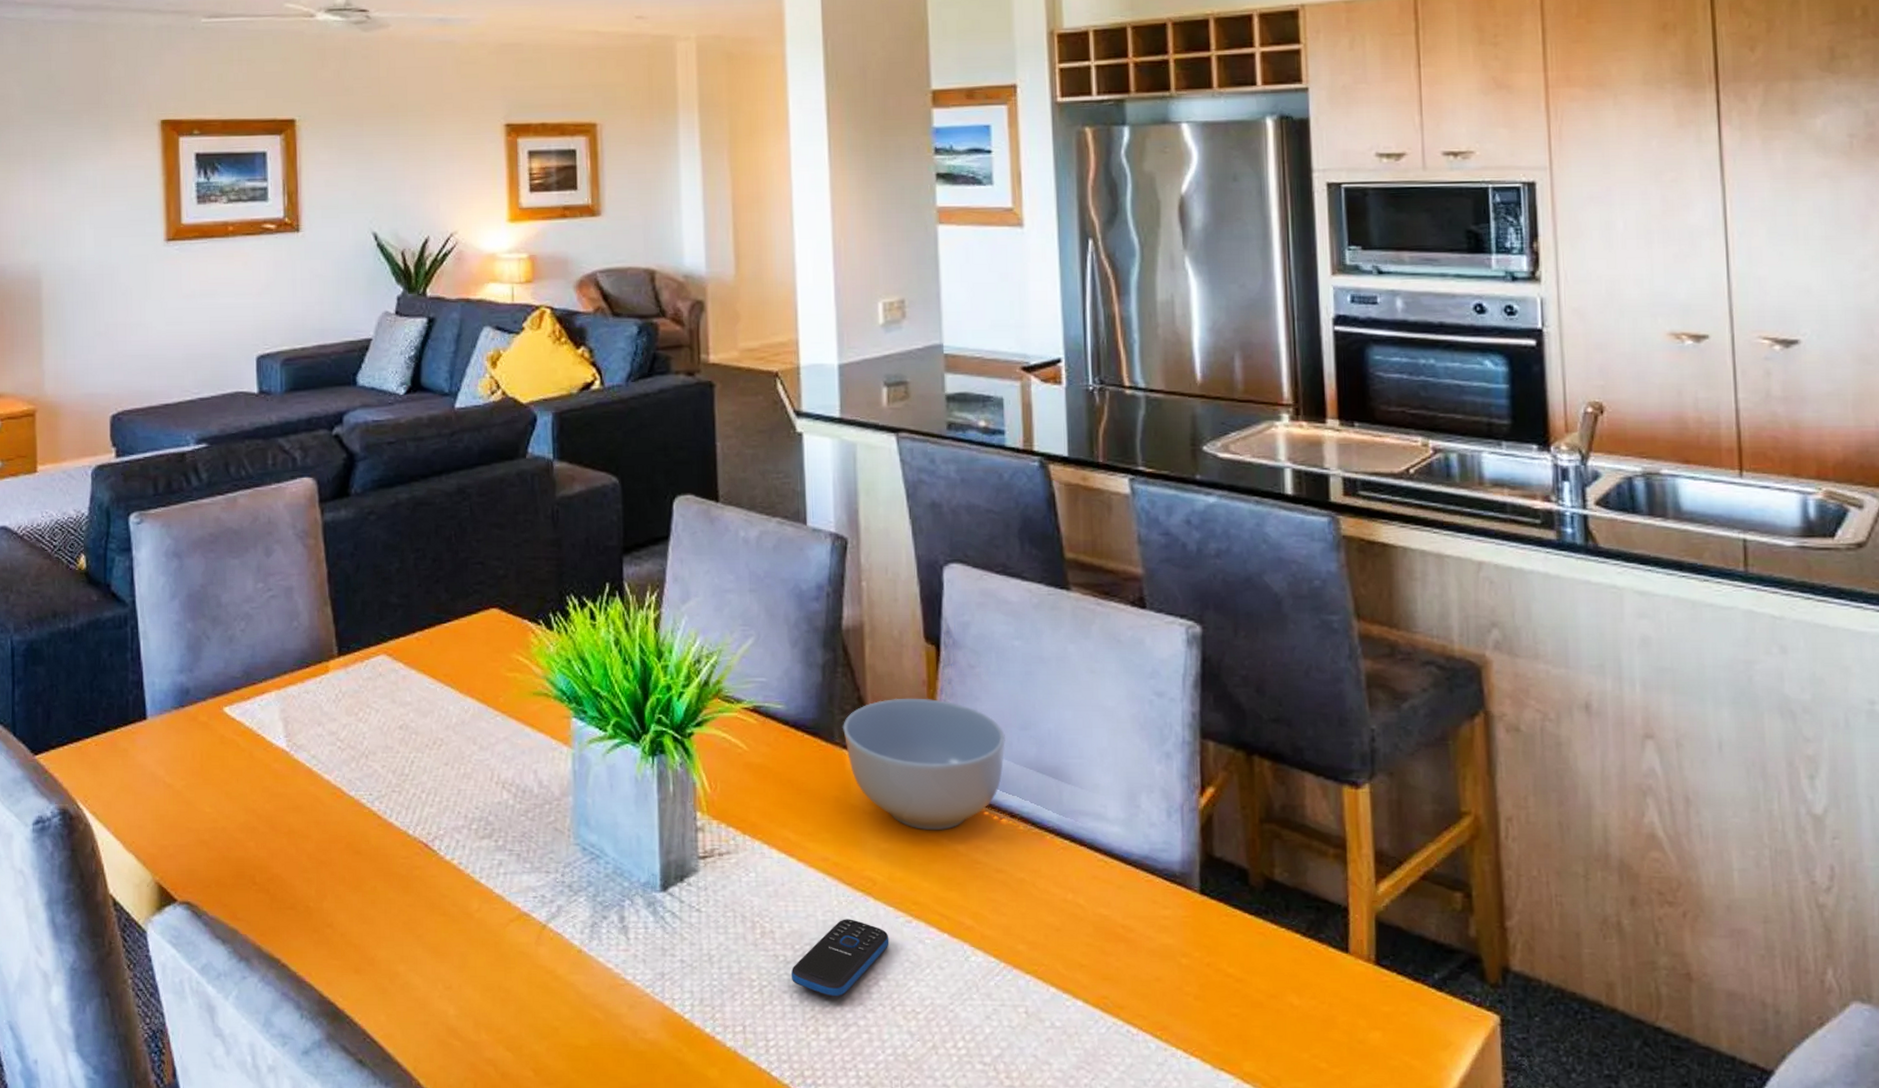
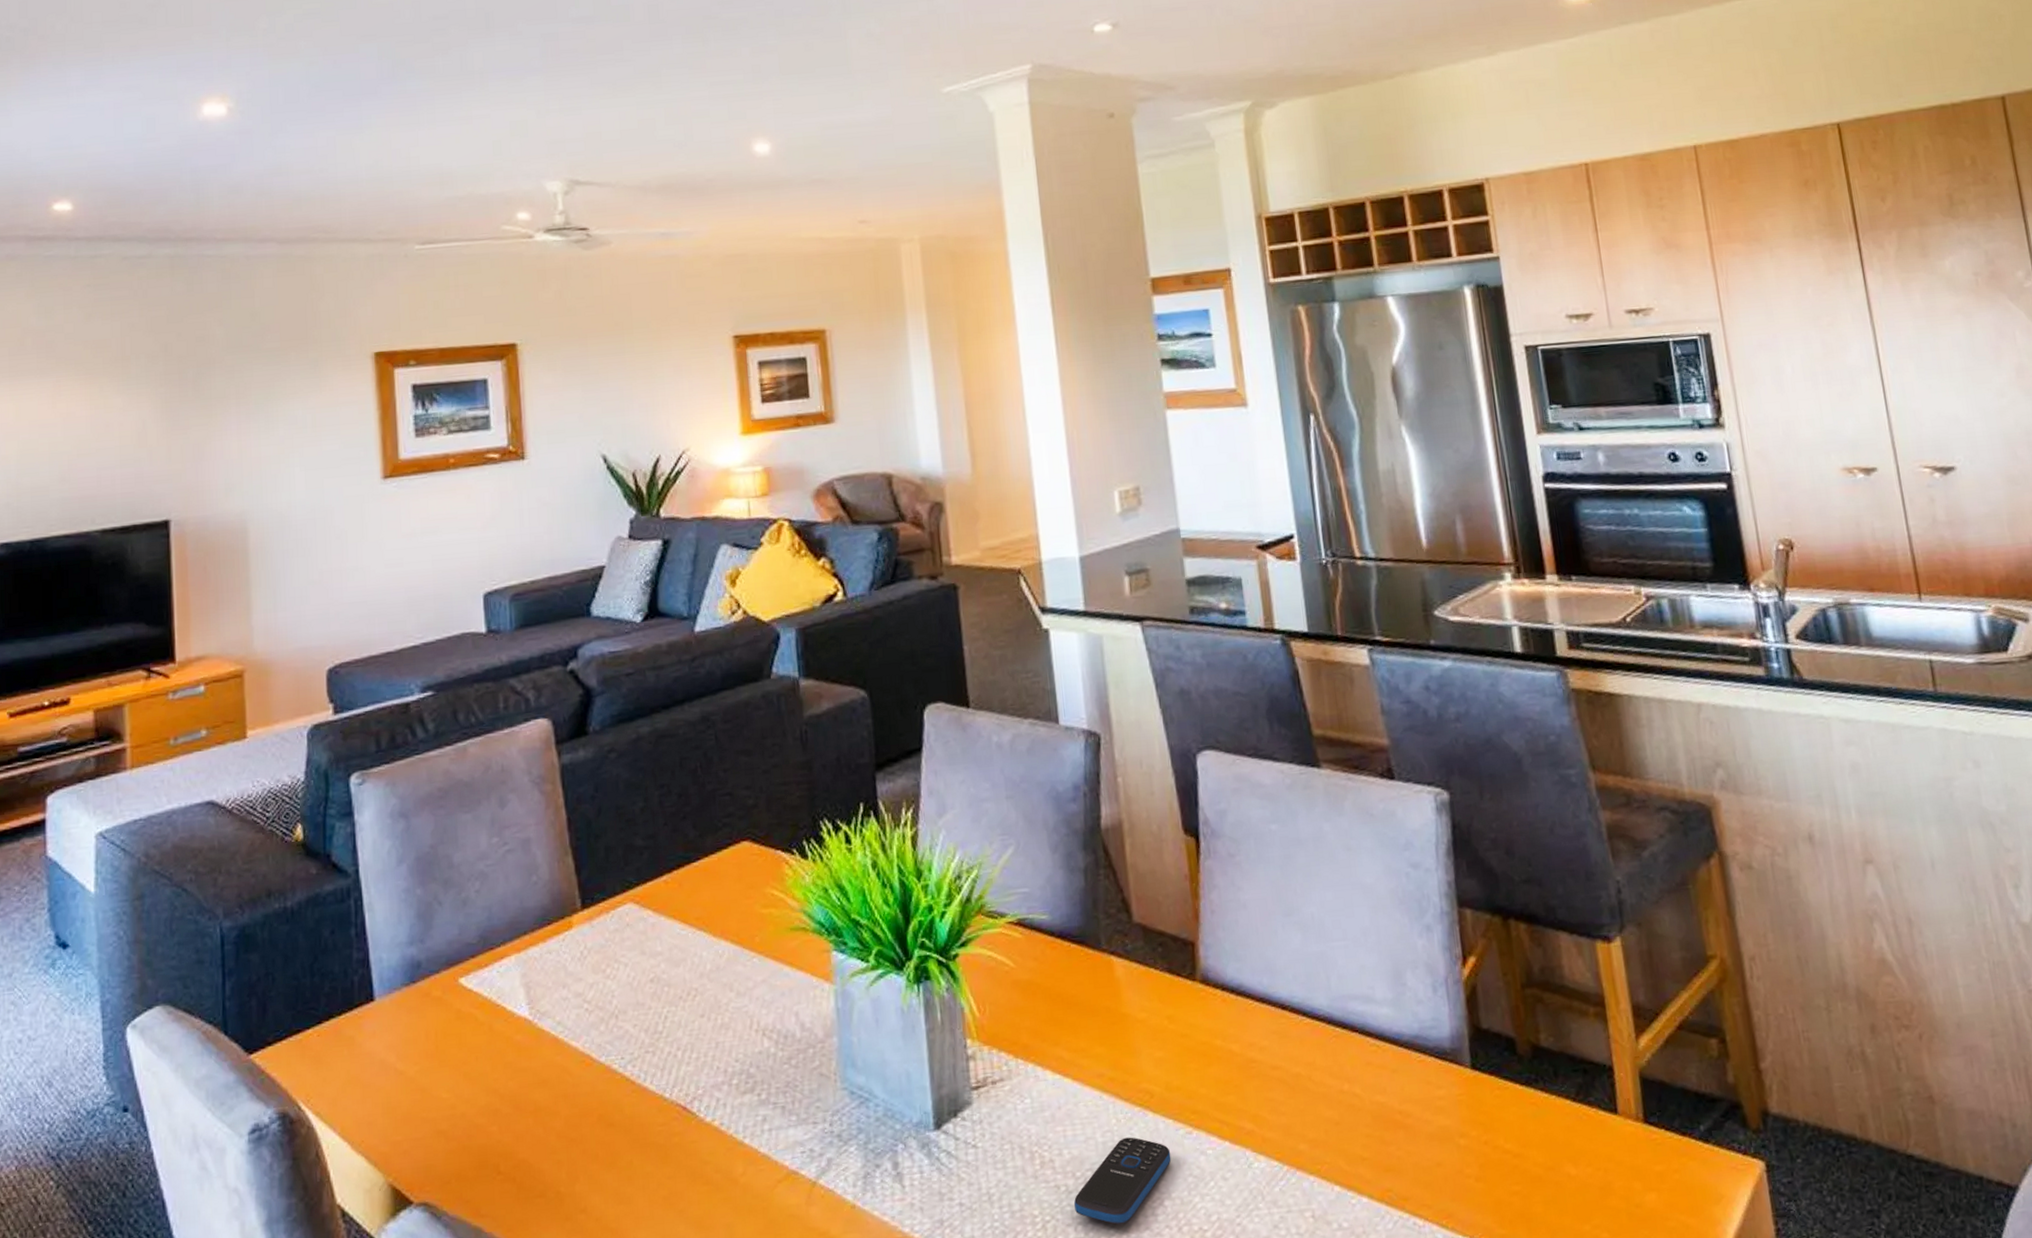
bowl: present [842,698,1005,830] -> none [1108,893,1271,1033]

